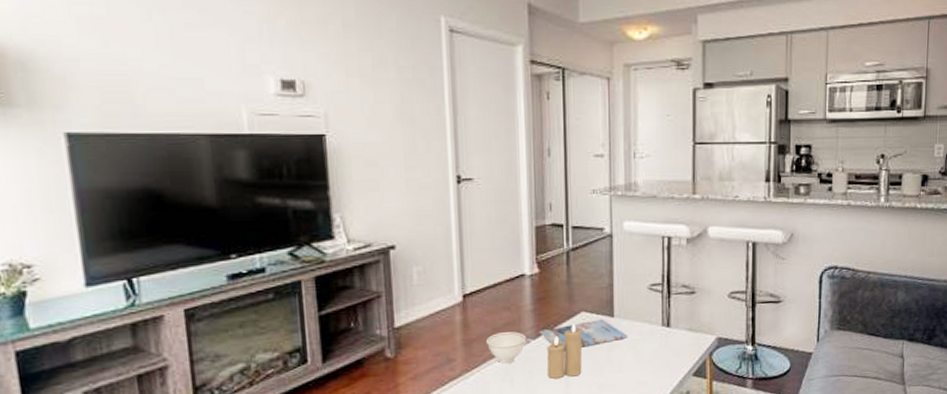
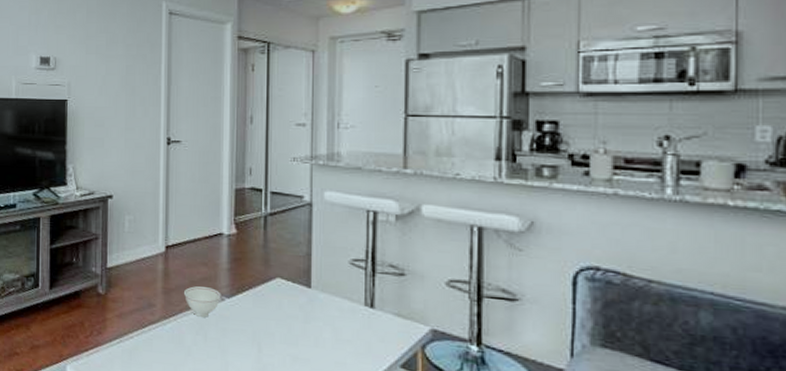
magazine: present [539,319,628,350] -> none [234,287,326,315]
candle: present [546,323,583,379] -> none [239,288,277,343]

